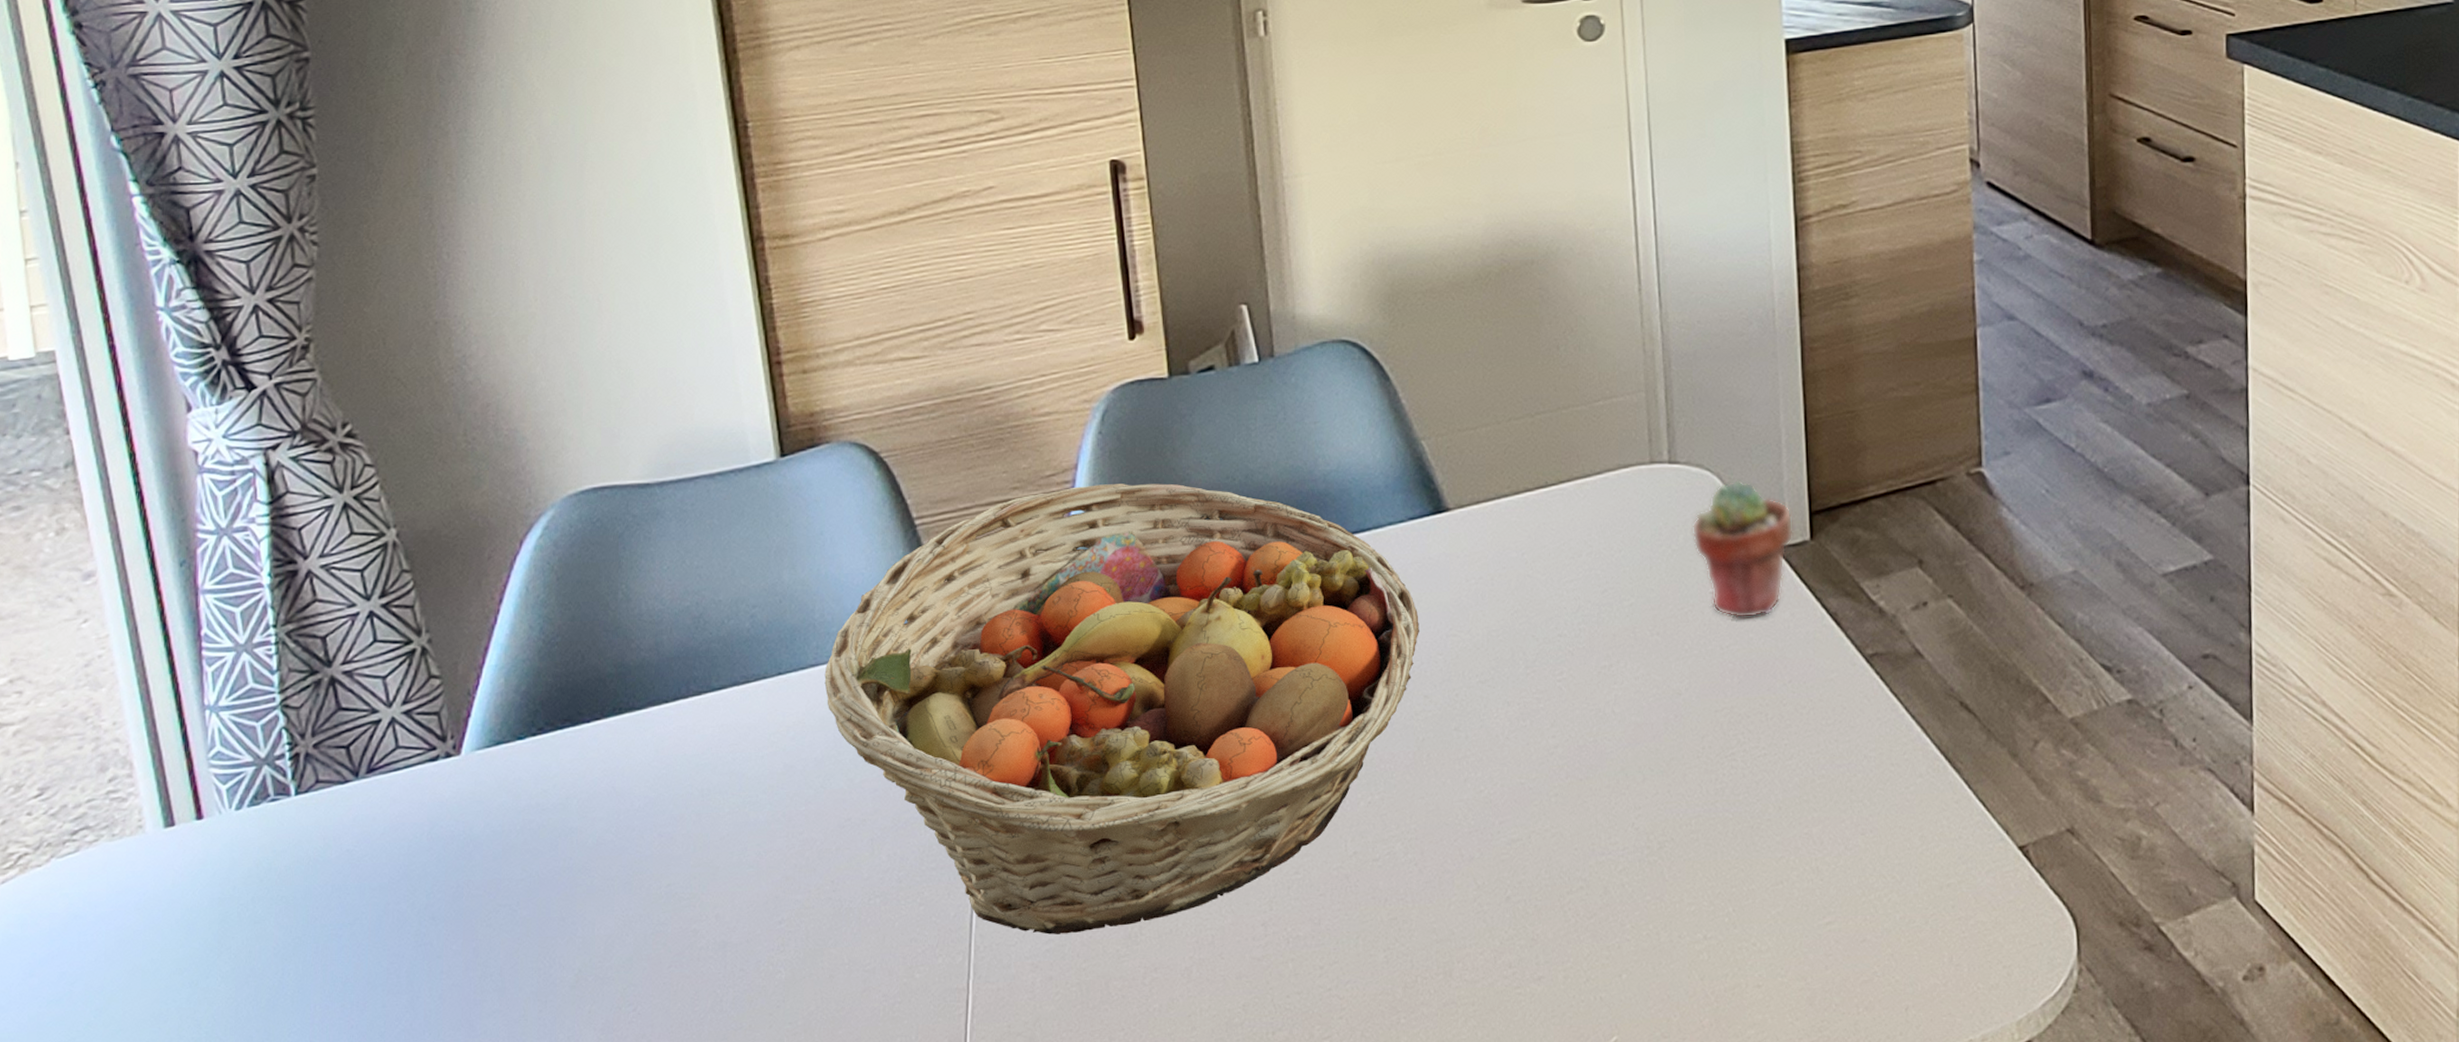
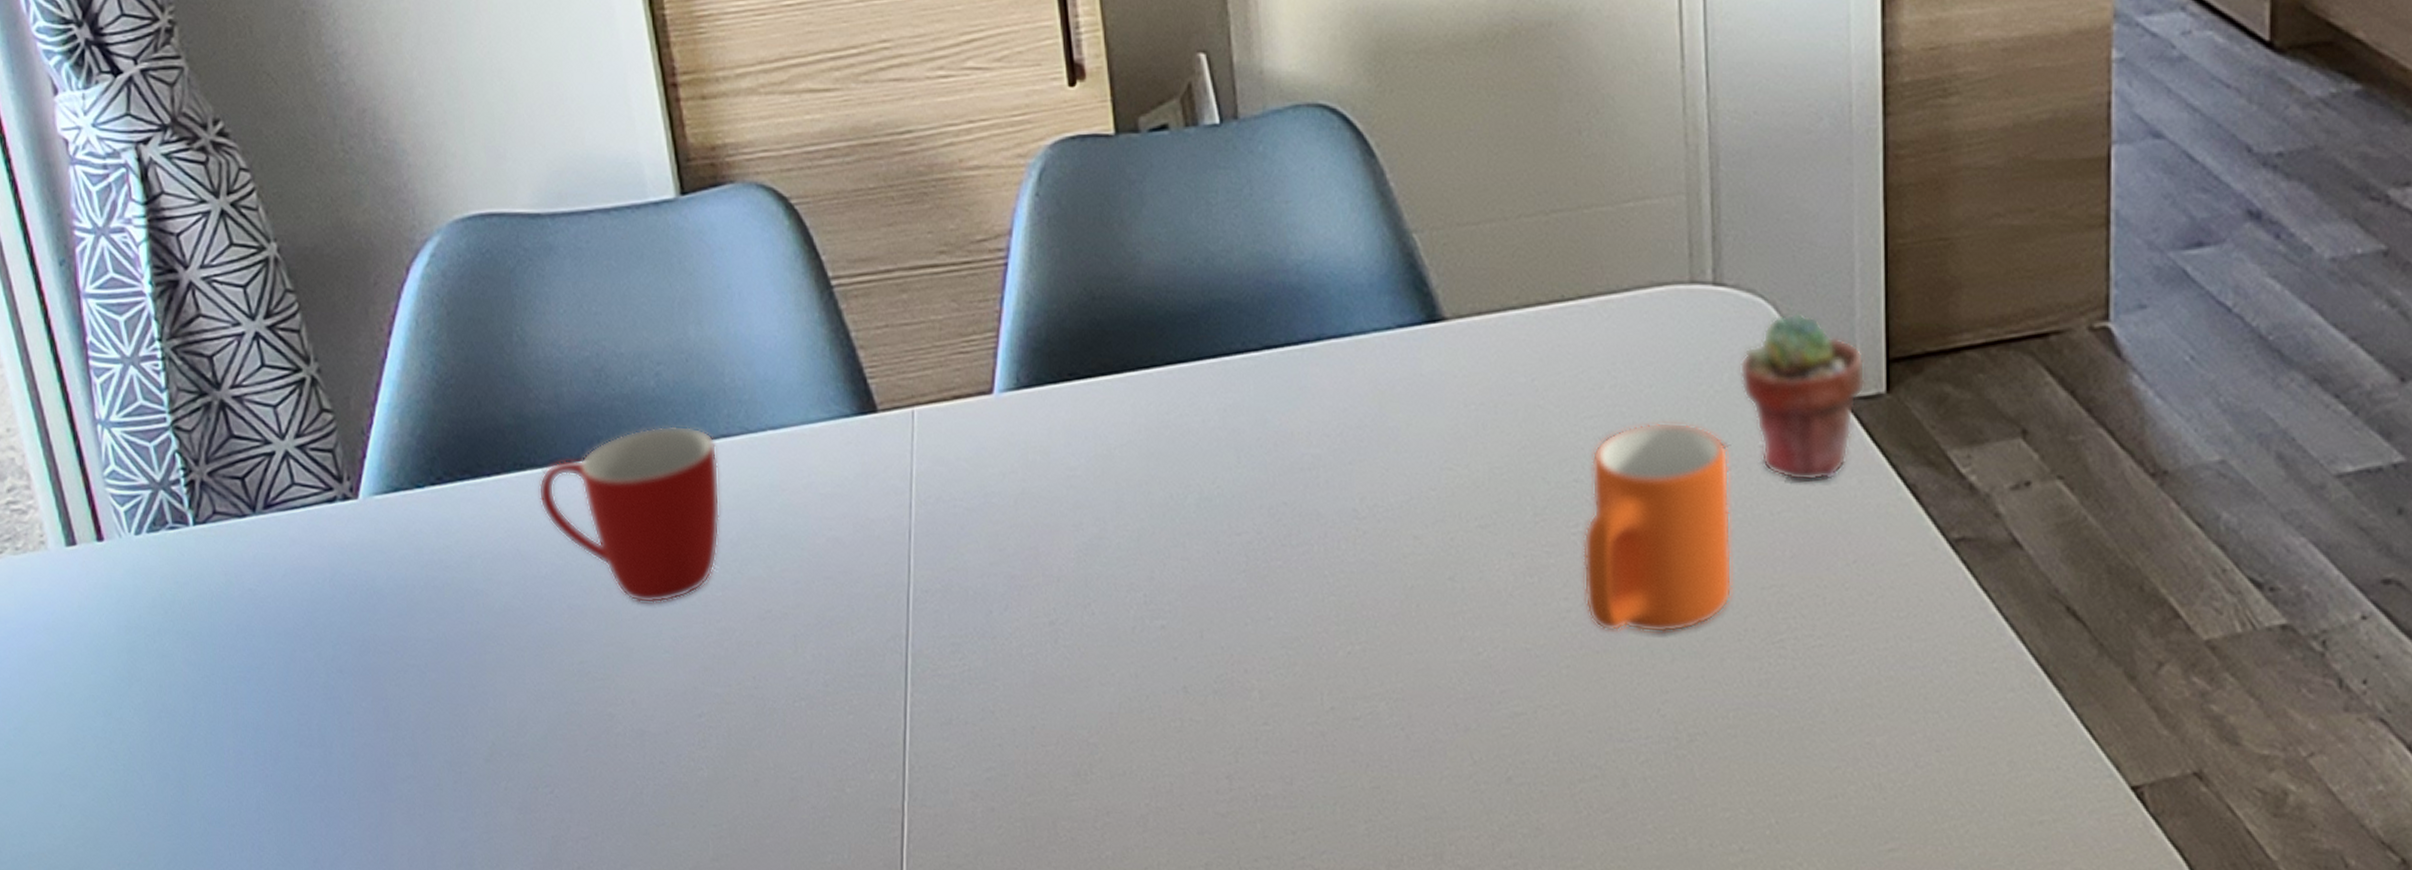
mug: none [635,660,807,825] -> present [538,425,721,604]
fruit basket: present [824,483,1419,935] -> none [737,255,1408,763]
mug: none [1567,579,1692,761] -> present [1583,421,1733,634]

